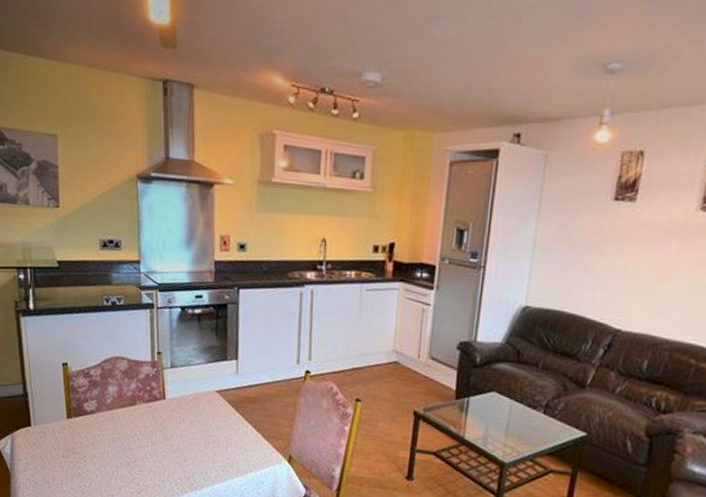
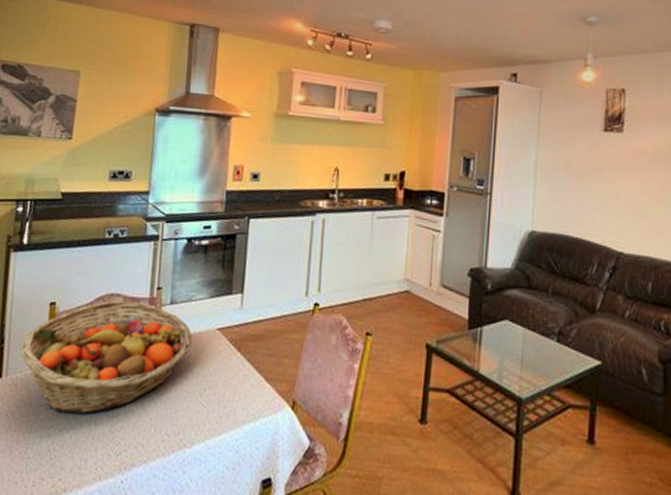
fruit basket: none [43,363,194,459] -> present [20,300,192,414]

